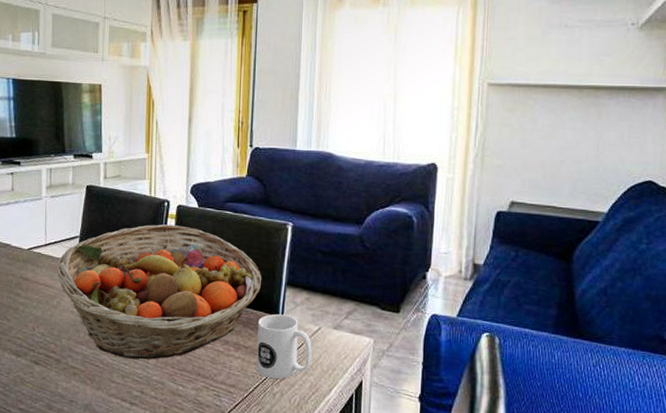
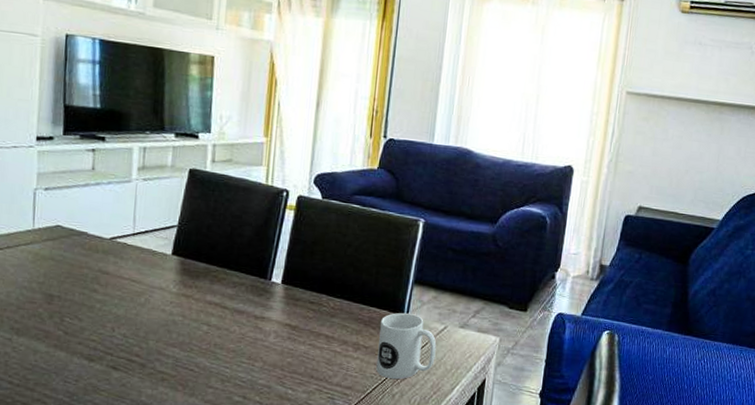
fruit basket: present [56,224,262,360] -> none [146,215,388,362]

